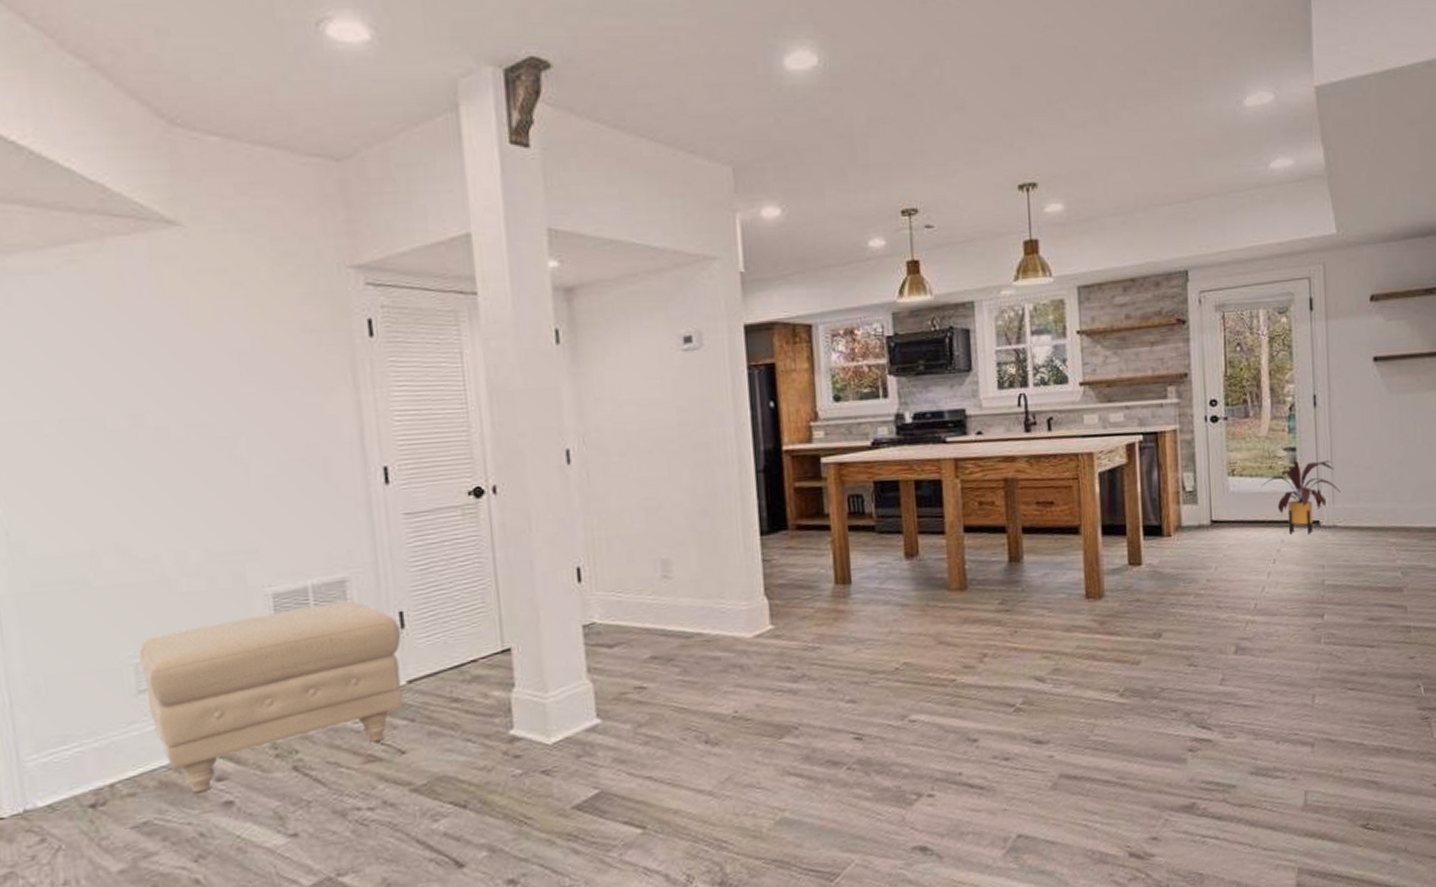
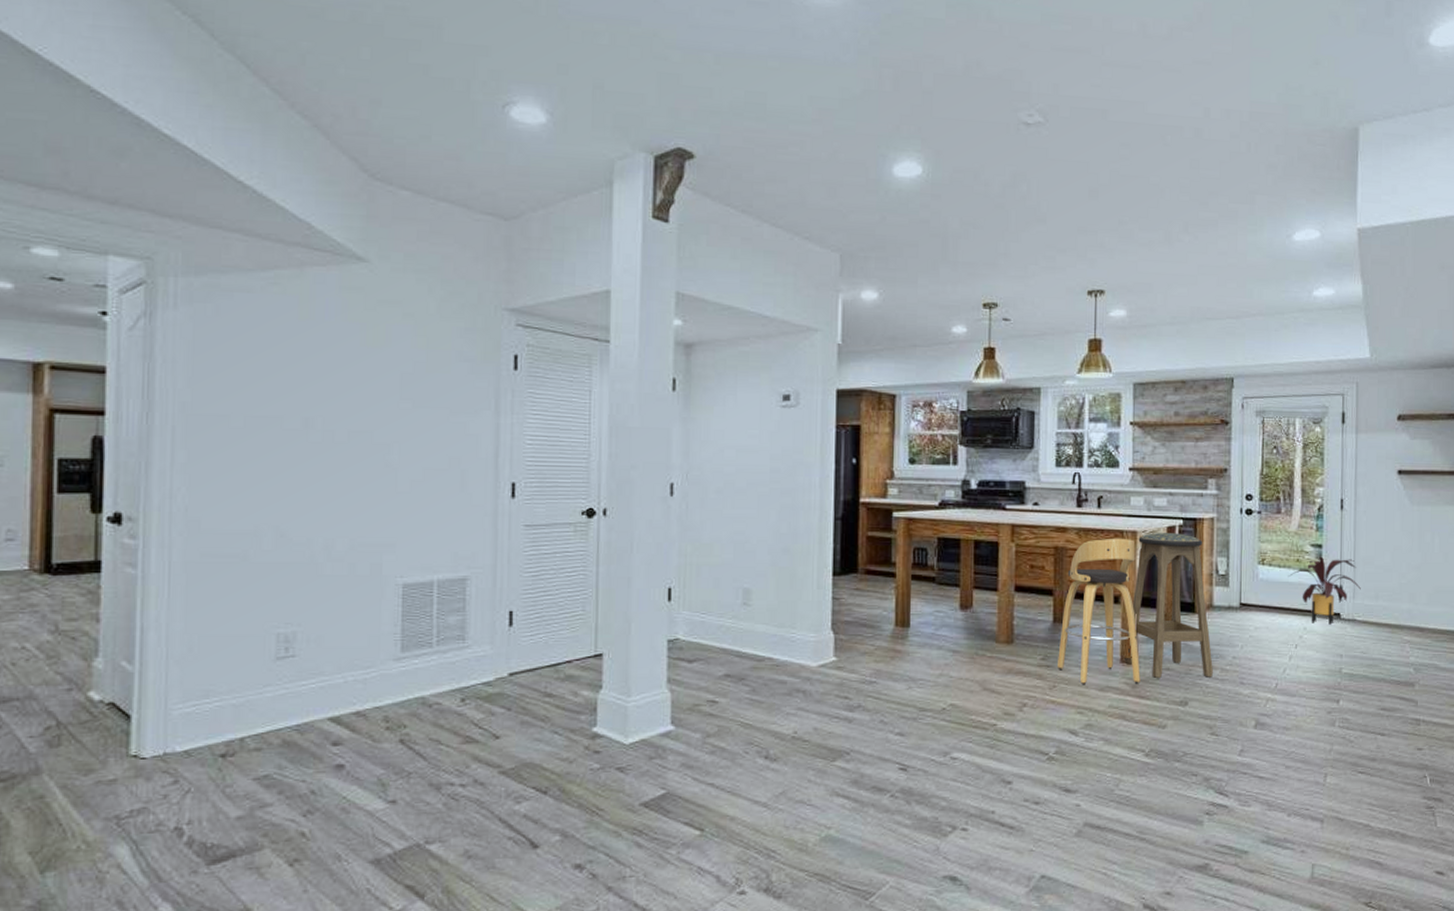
ottoman: present [139,600,403,793] -> none [282,596,509,755]
bar stool: none [1017,461,1109,627] -> present [1058,538,1141,685]
stool: none [1090,450,1187,611] -> present [1124,533,1213,678]

